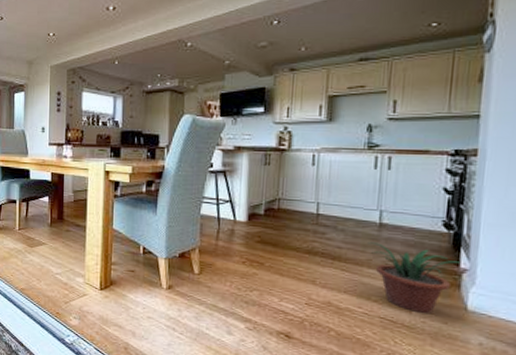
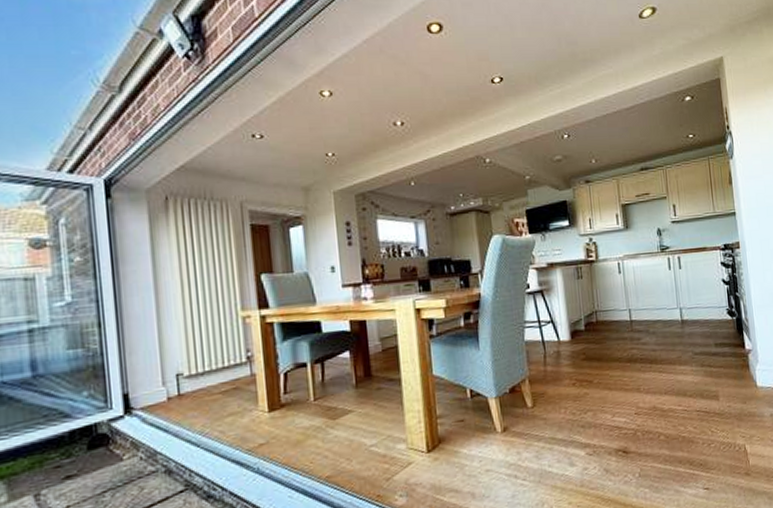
potted plant: present [367,242,461,314] -> none [675,337,746,399]

